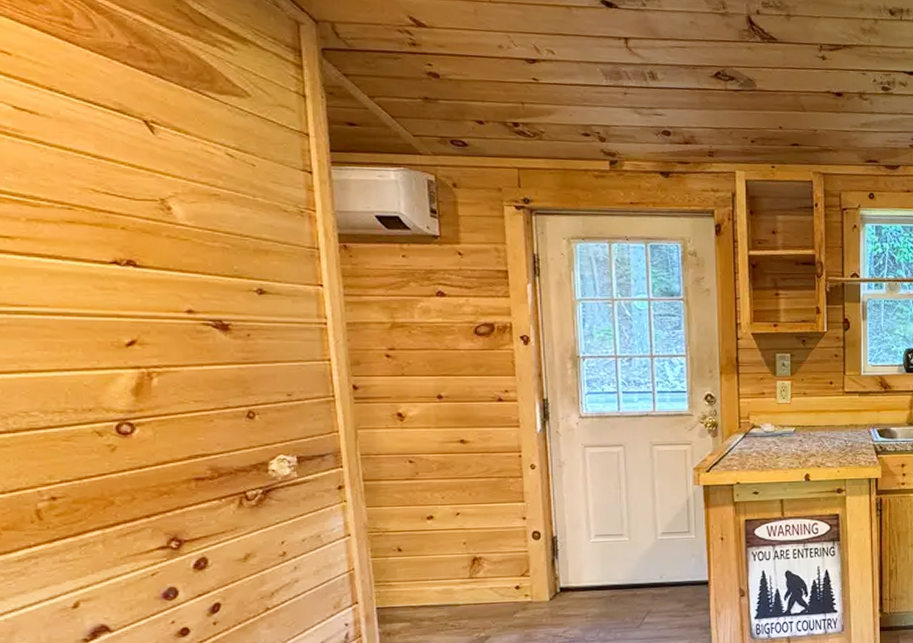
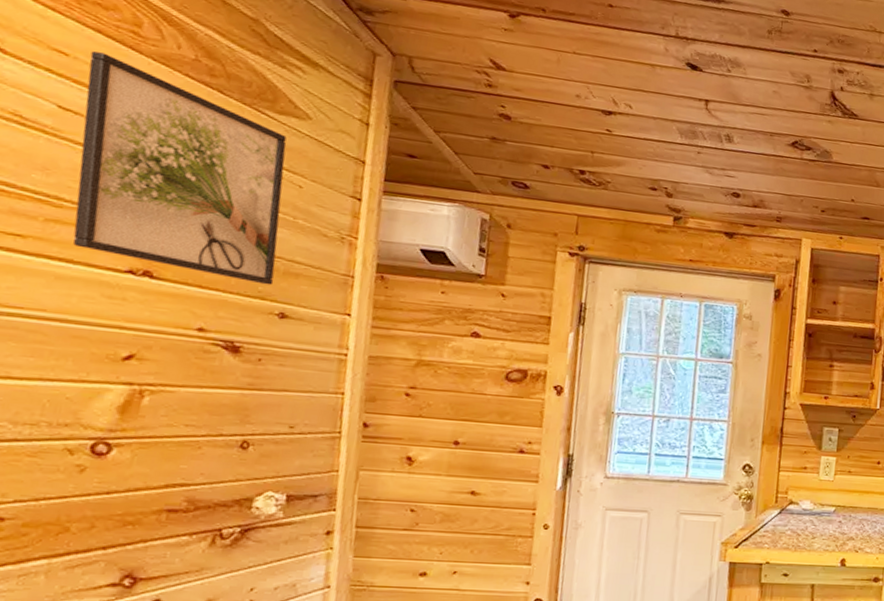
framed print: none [31,48,247,264] -> present [72,51,287,286]

